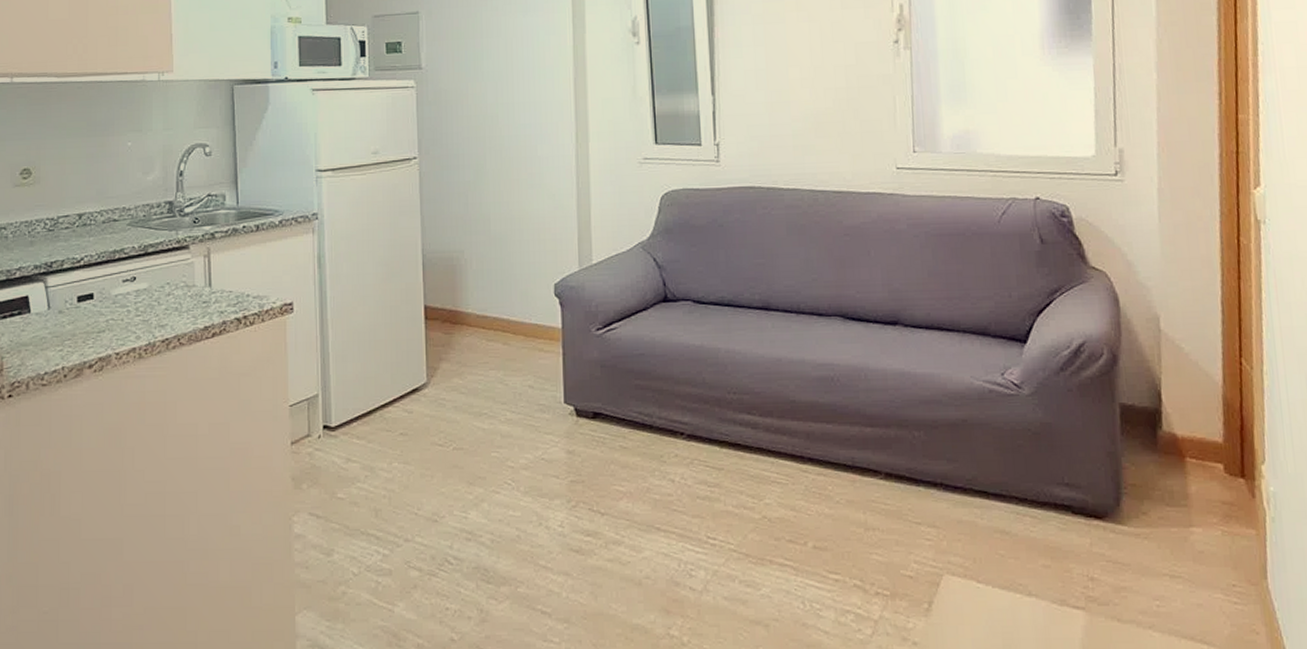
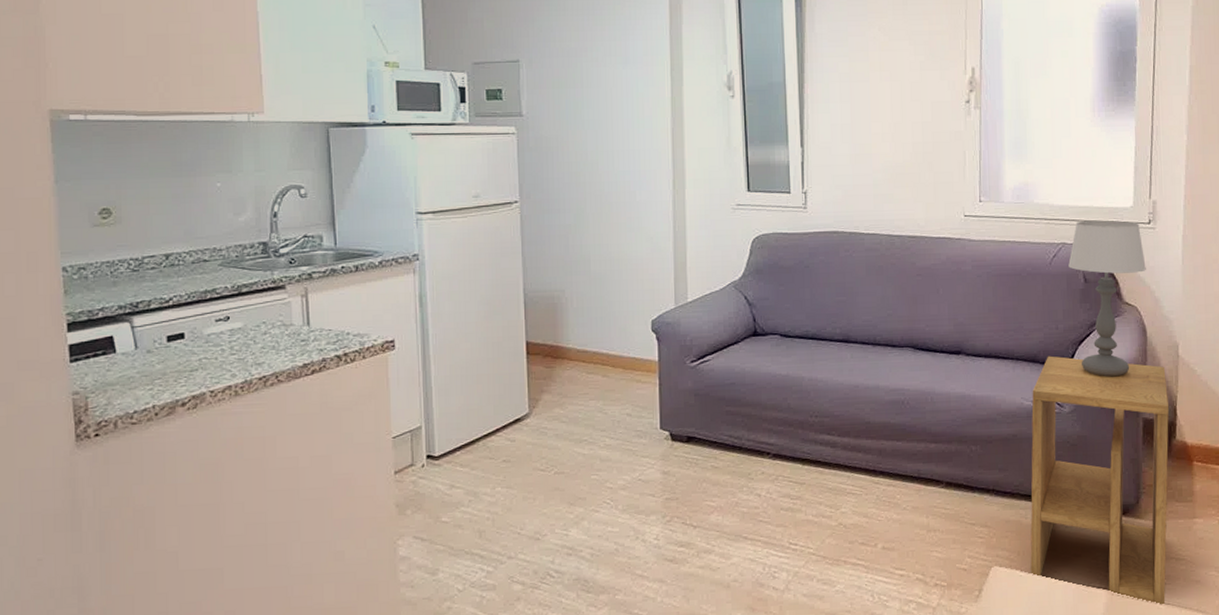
side table: none [983,328,1160,632] -> present [1030,355,1169,605]
table lamp: none [1020,172,1115,354] -> present [1068,220,1146,377]

